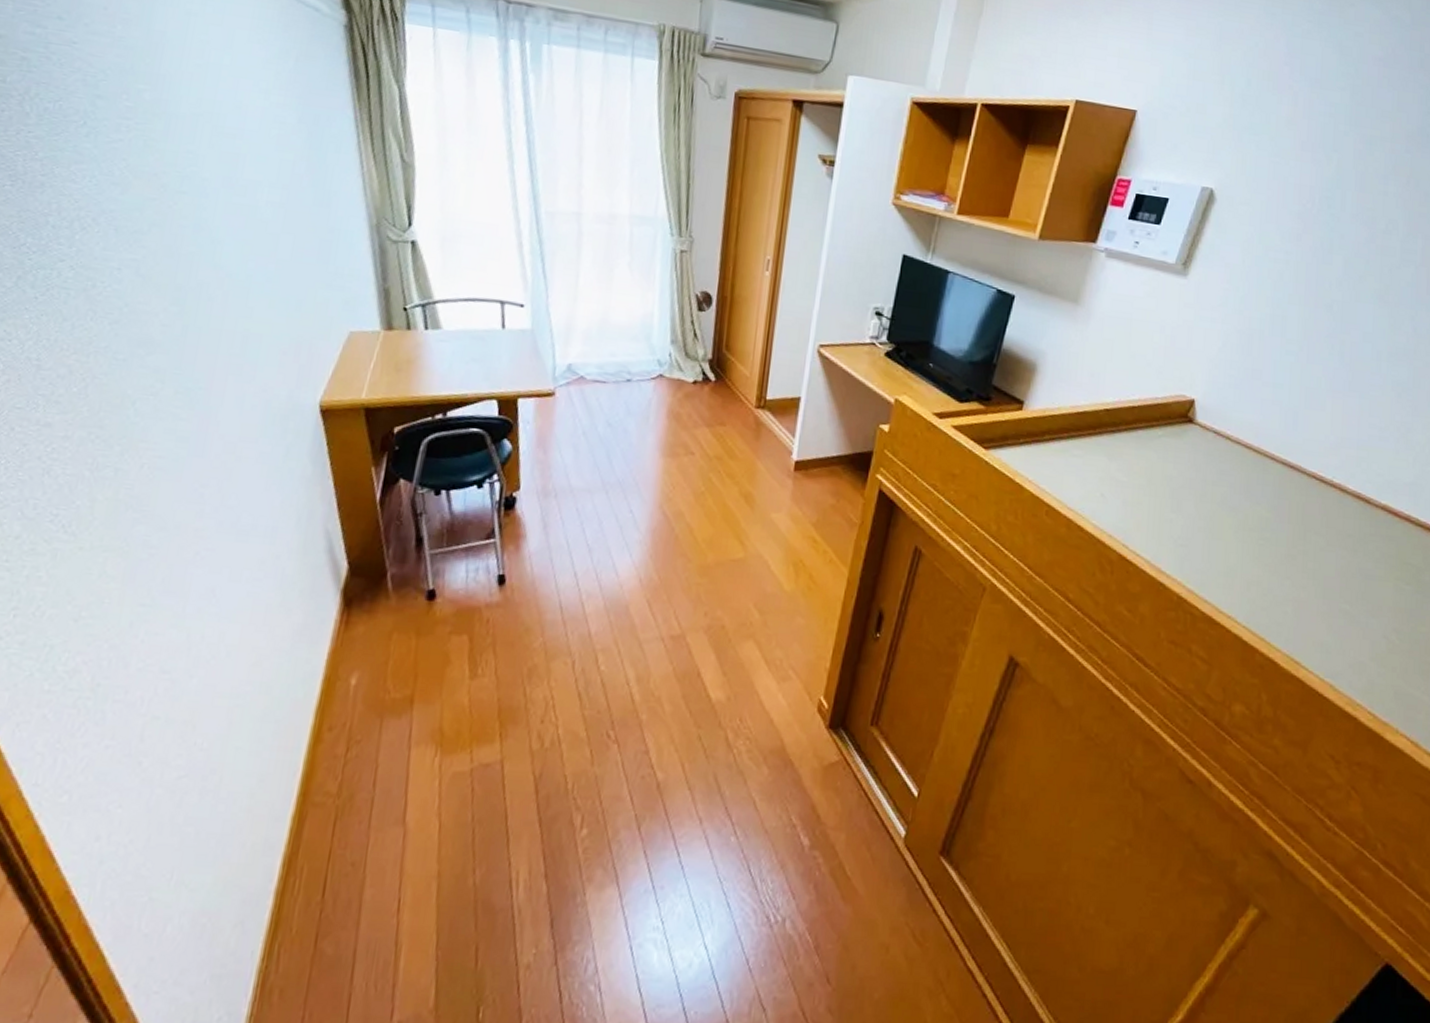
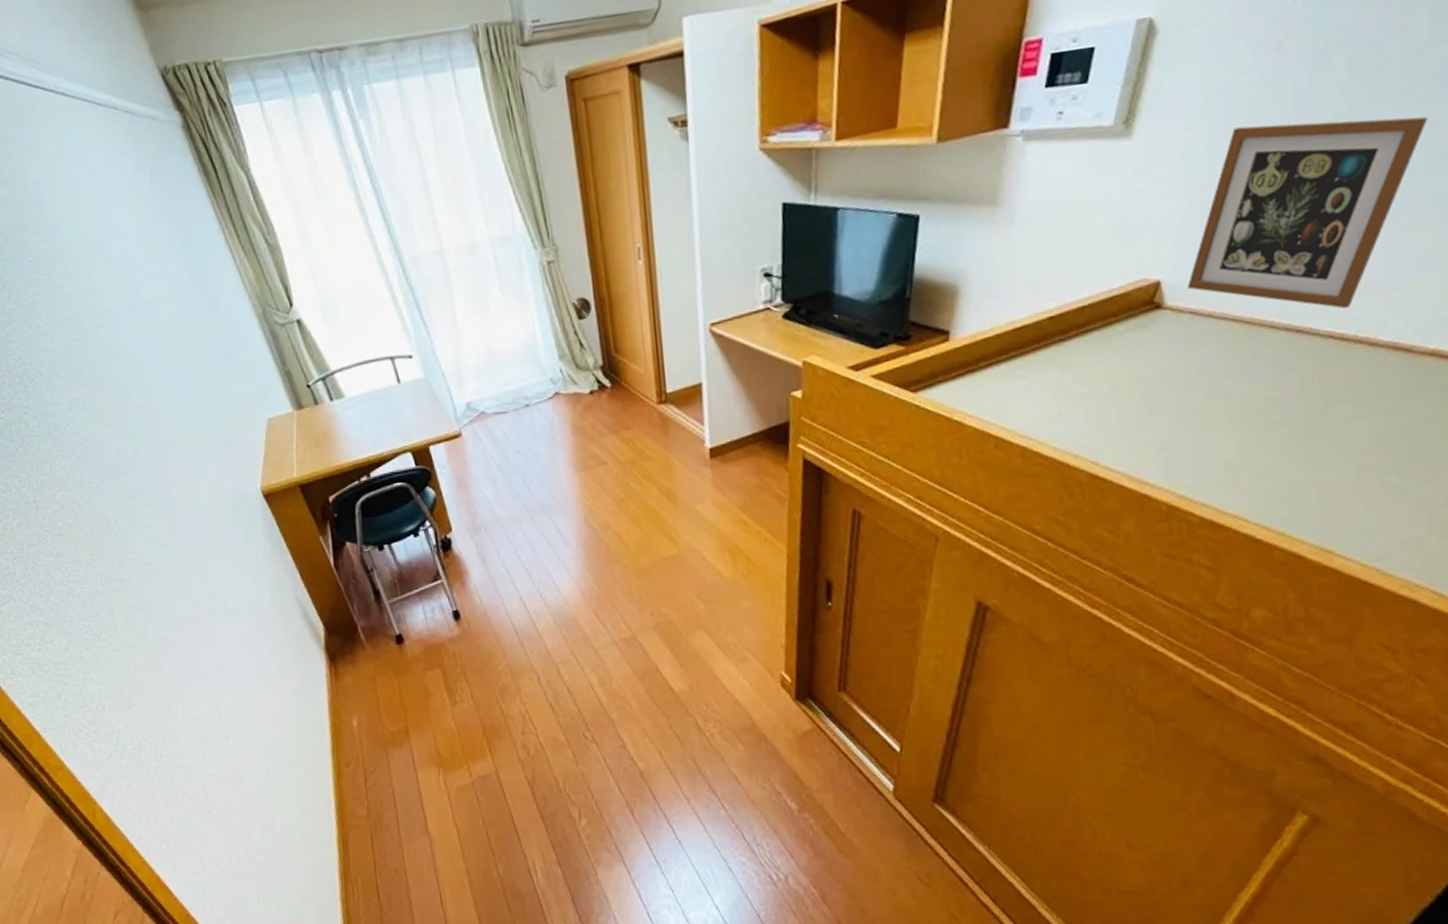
picture frame: none [1215,291,1394,457] -> present [1188,116,1428,309]

